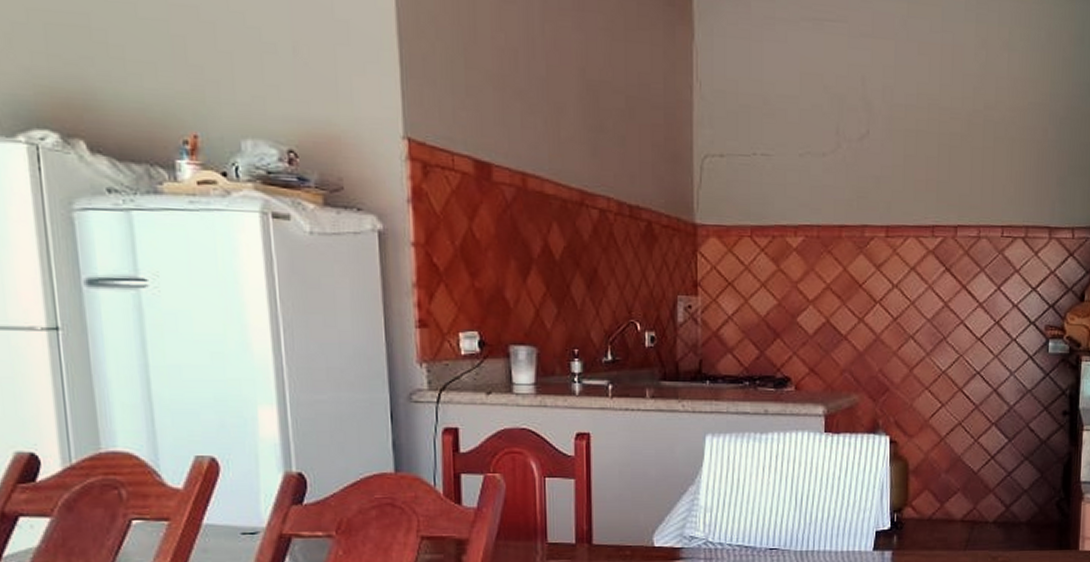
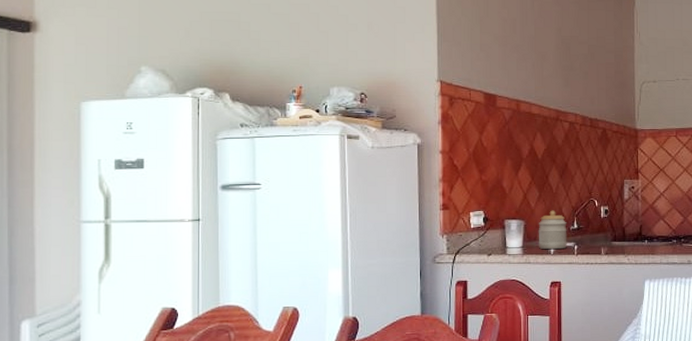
jar: none [556,334,598,389] -> present [538,210,567,250]

